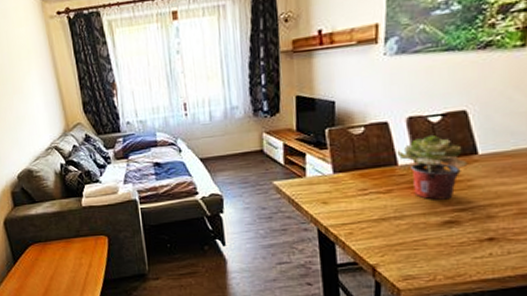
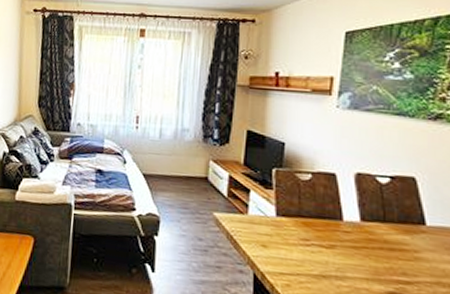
potted plant: present [398,135,468,200] -> none [344,196,416,268]

